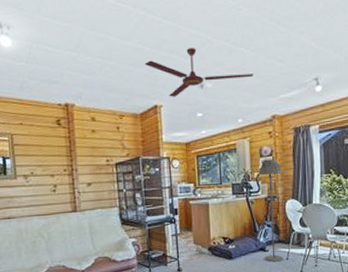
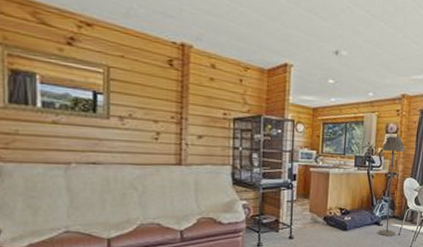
ceiling fan: present [145,48,253,97] -> none [279,11,389,59]

